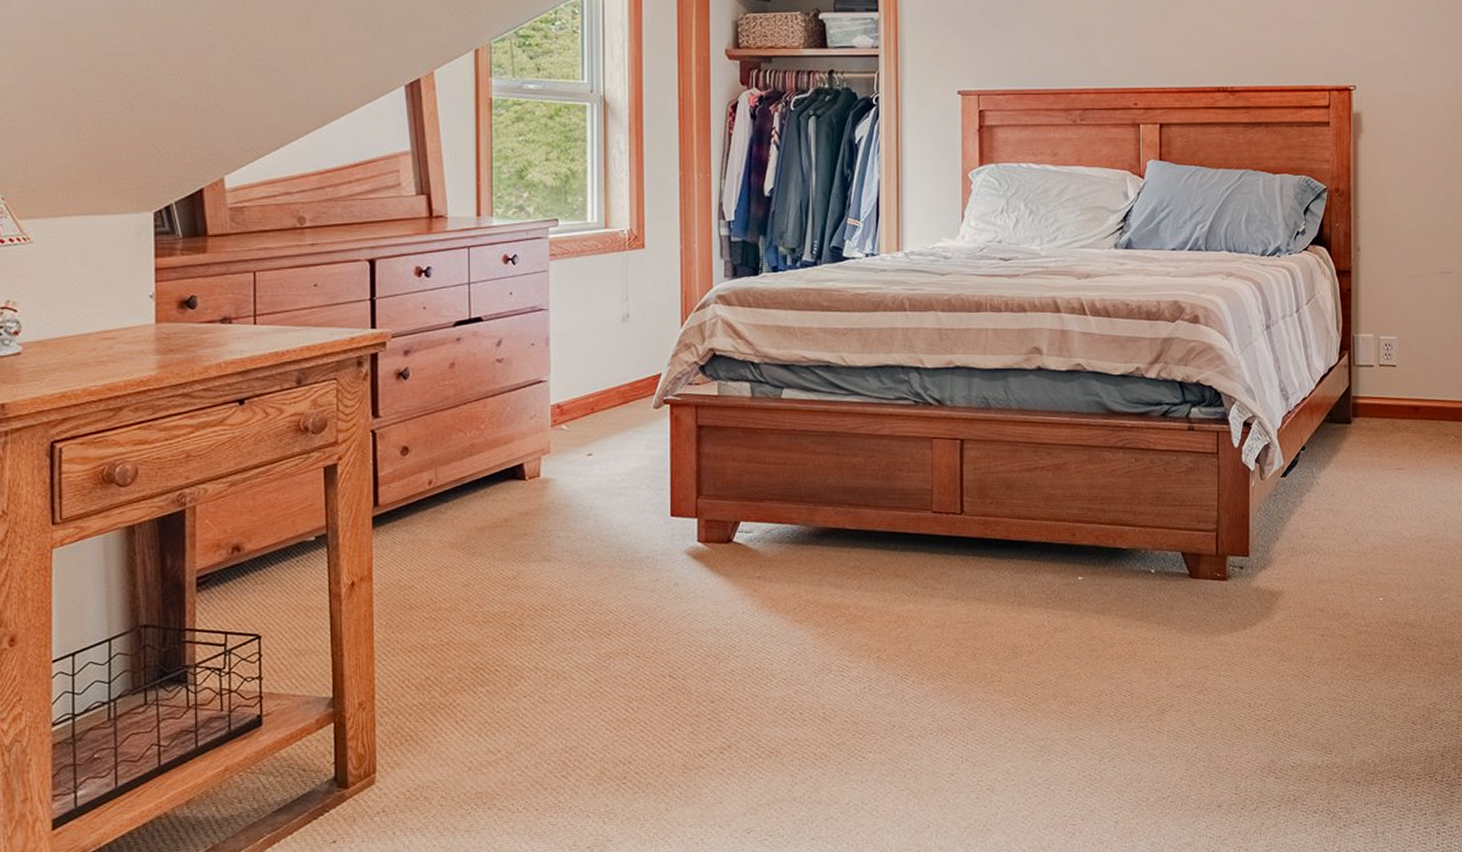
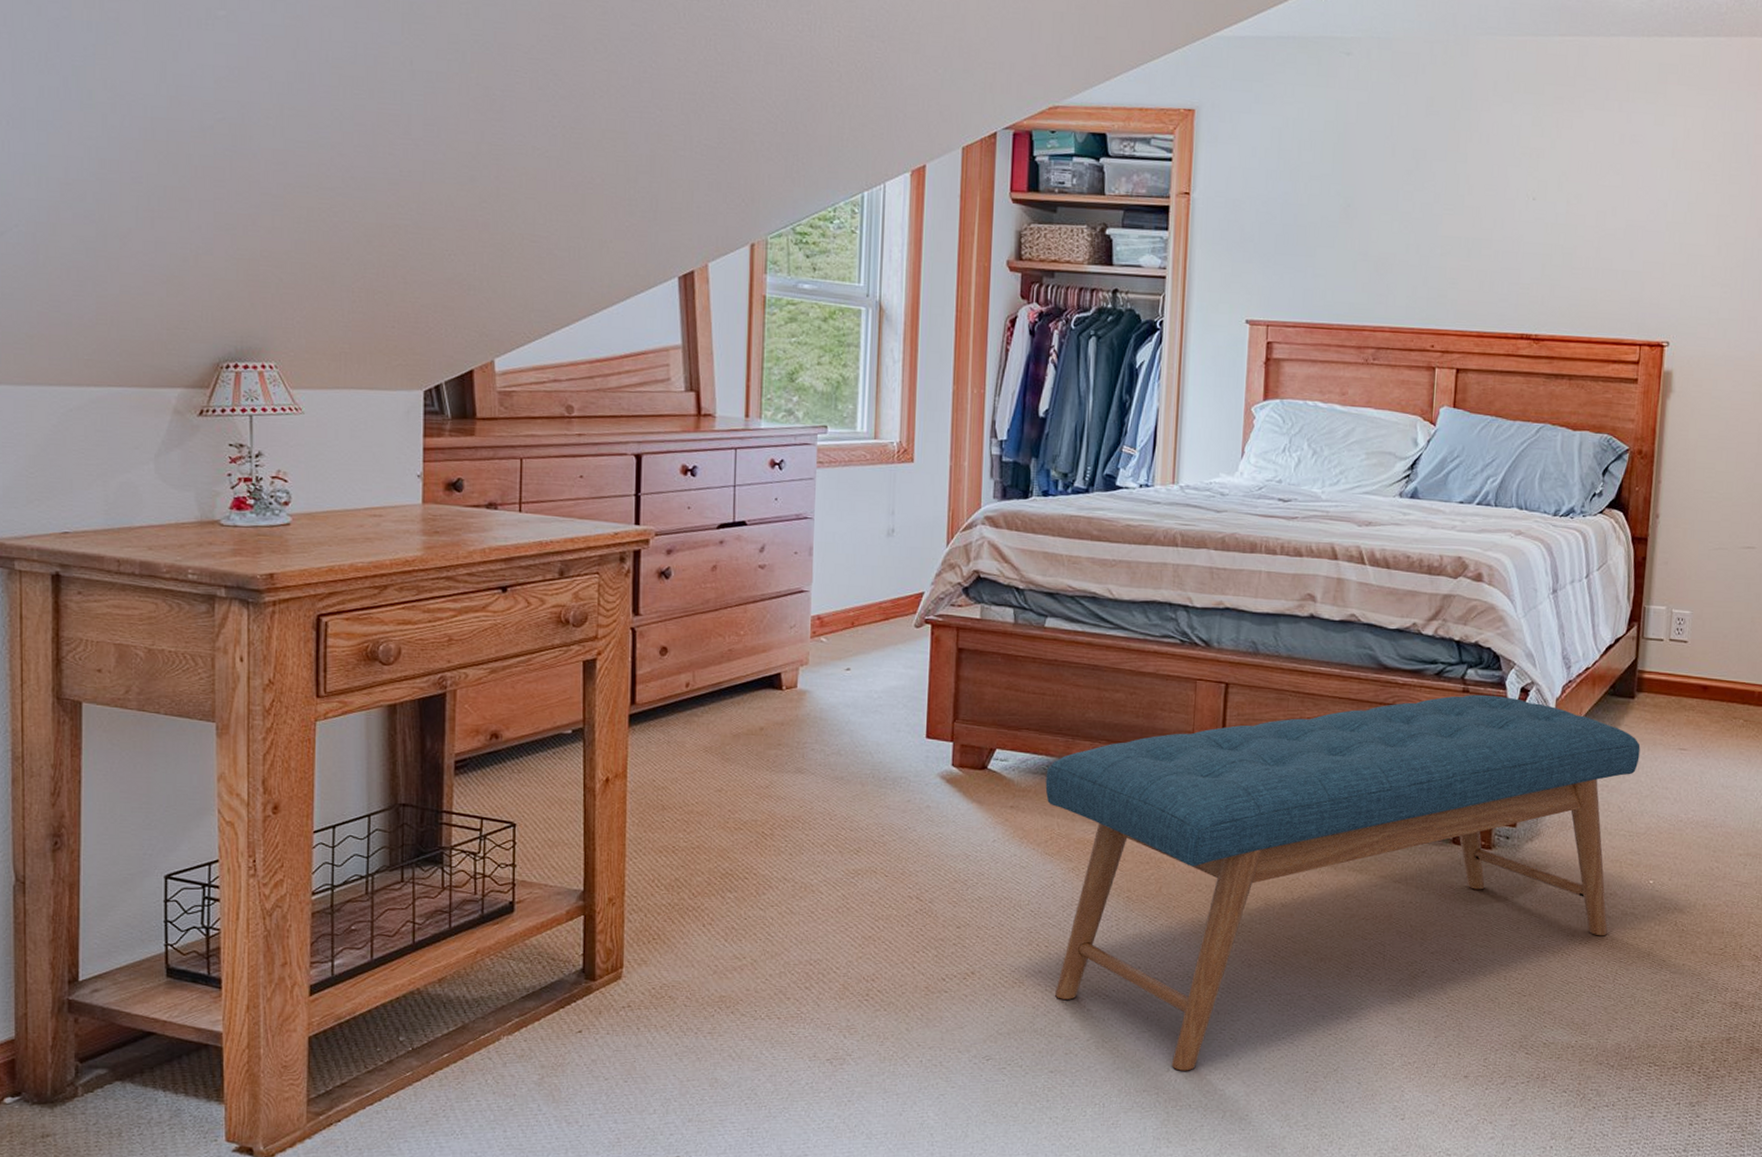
bench: none [791,431,1360,826] -> present [1045,694,1641,1071]

